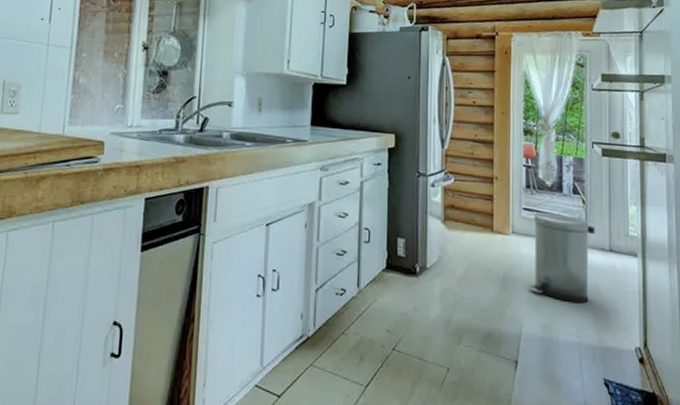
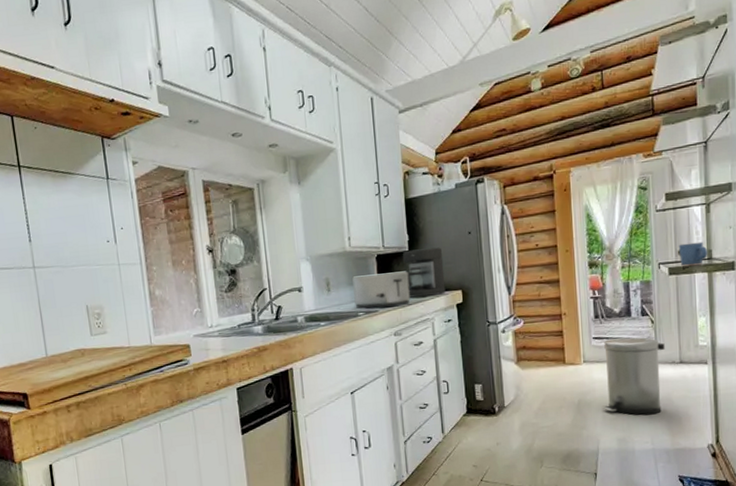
toaster: none [284,100,343,140] -> present [352,271,410,309]
coffee maker: none [340,84,380,135] -> present [403,247,446,298]
mug: none [612,126,641,151] -> present [678,241,708,266]

